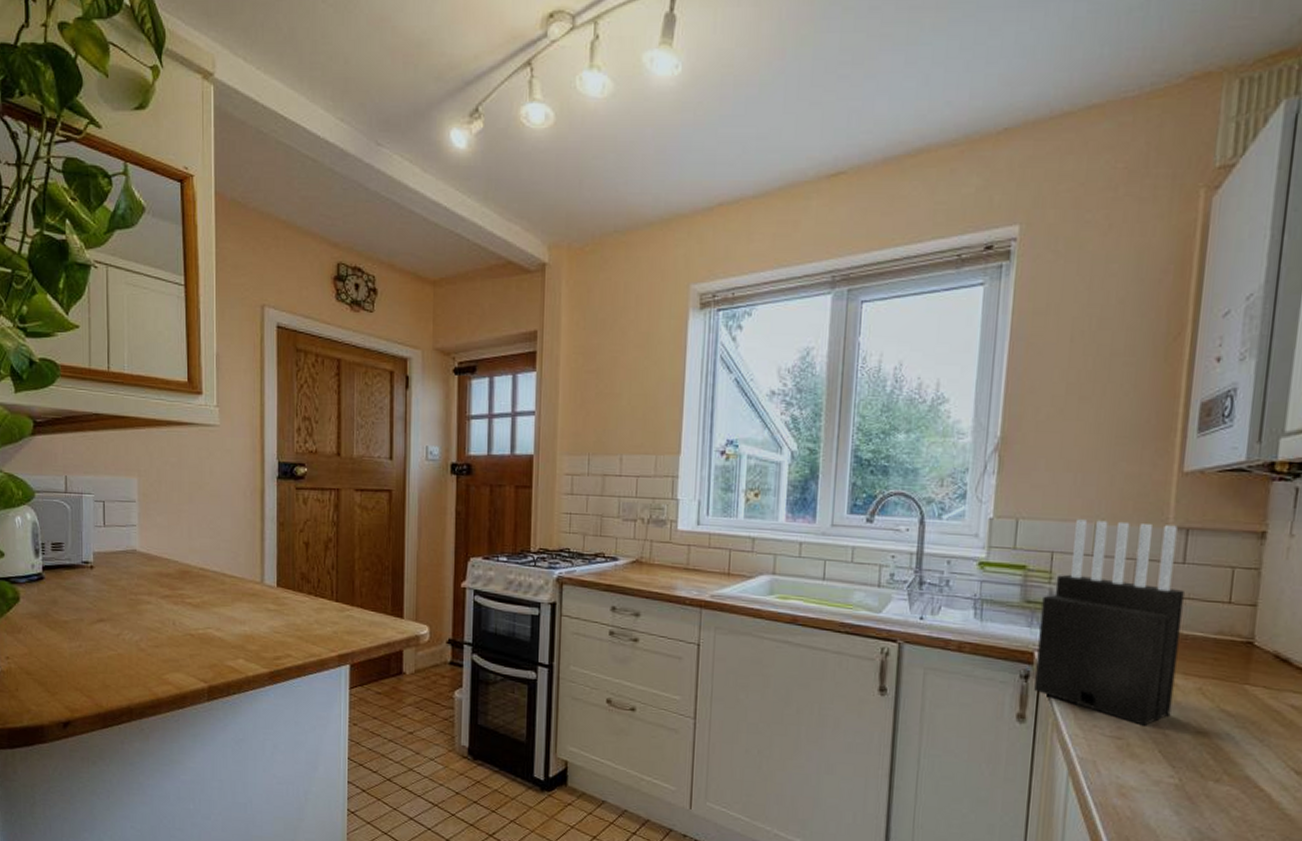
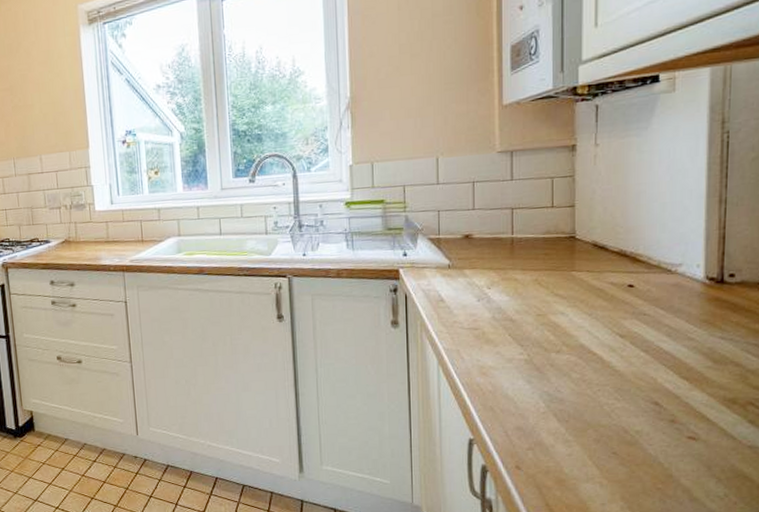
knife block: present [1034,519,1184,726] -> none [401,150,515,316]

